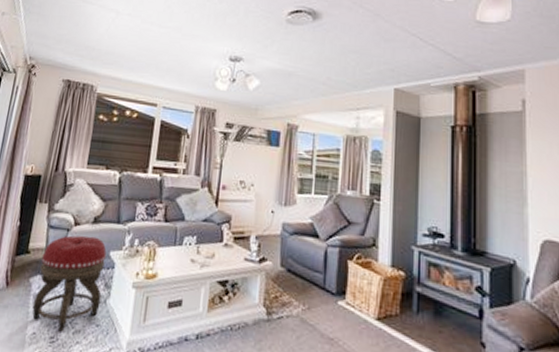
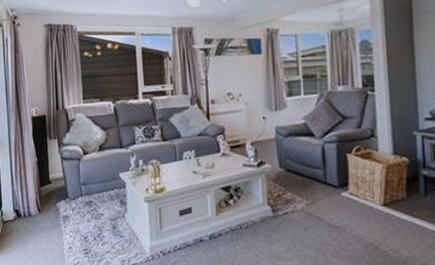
footstool: present [32,235,107,332] -> none [62,162,120,245]

